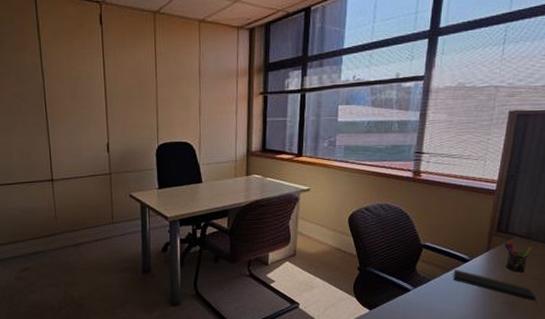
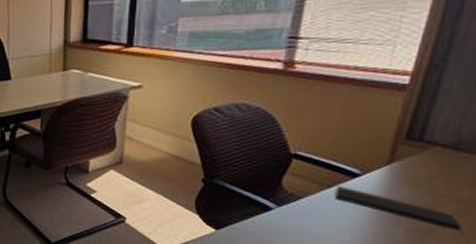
pen holder: present [504,243,532,272] -> none [415,154,461,193]

